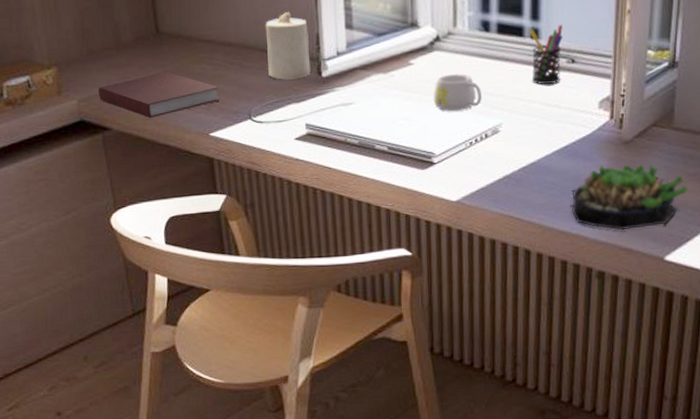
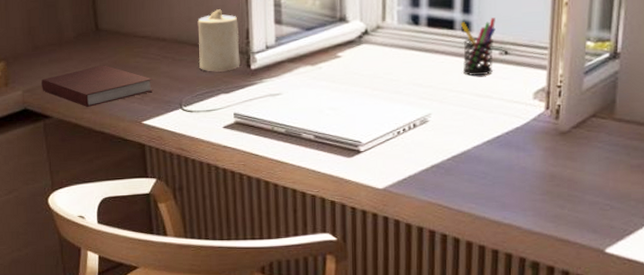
mug: present [433,73,482,111] -> none [360,65,410,101]
succulent plant: present [571,164,688,230] -> none [503,155,631,220]

